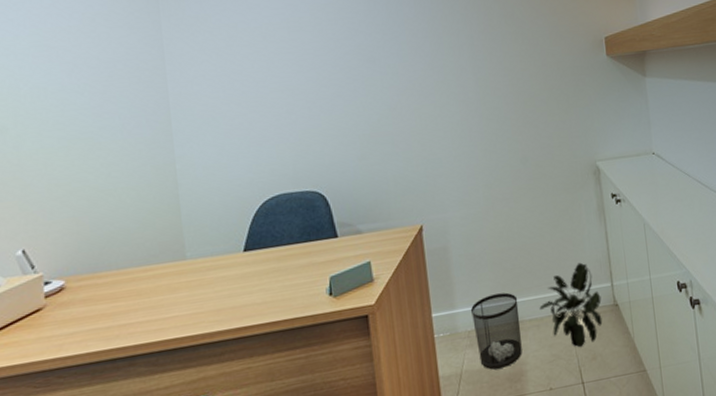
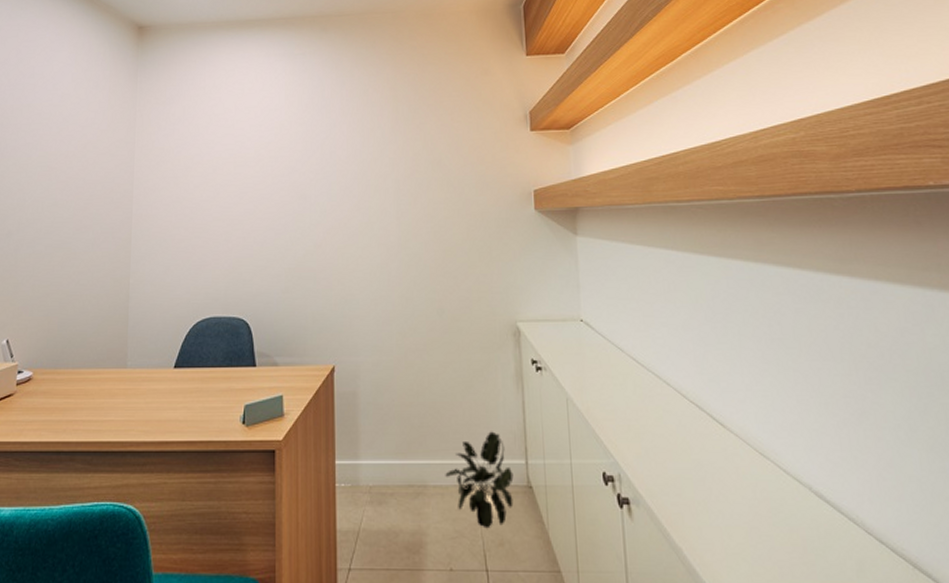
waste bin: present [470,292,522,370] -> none [373,451,424,534]

